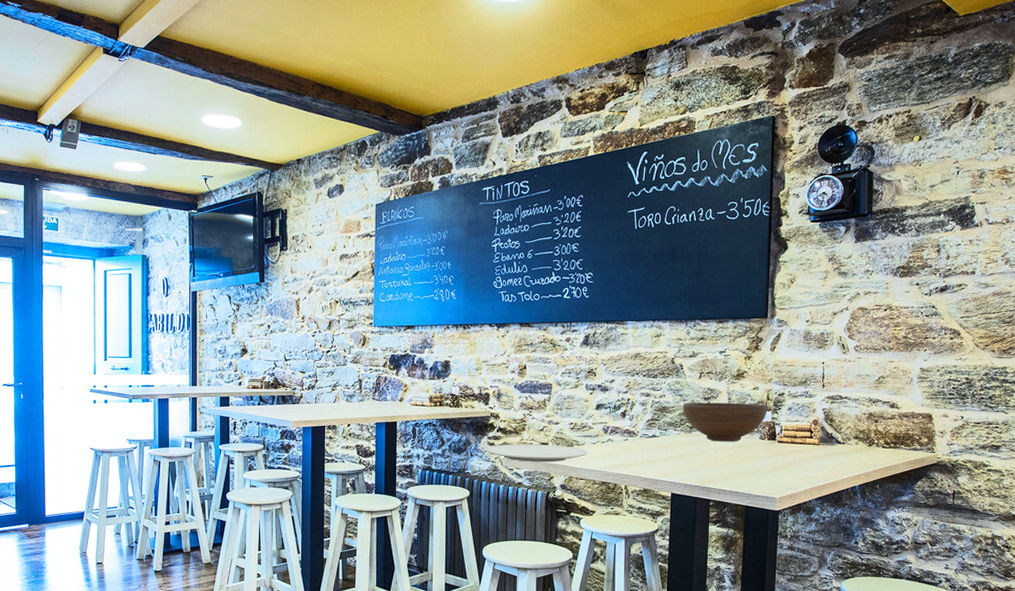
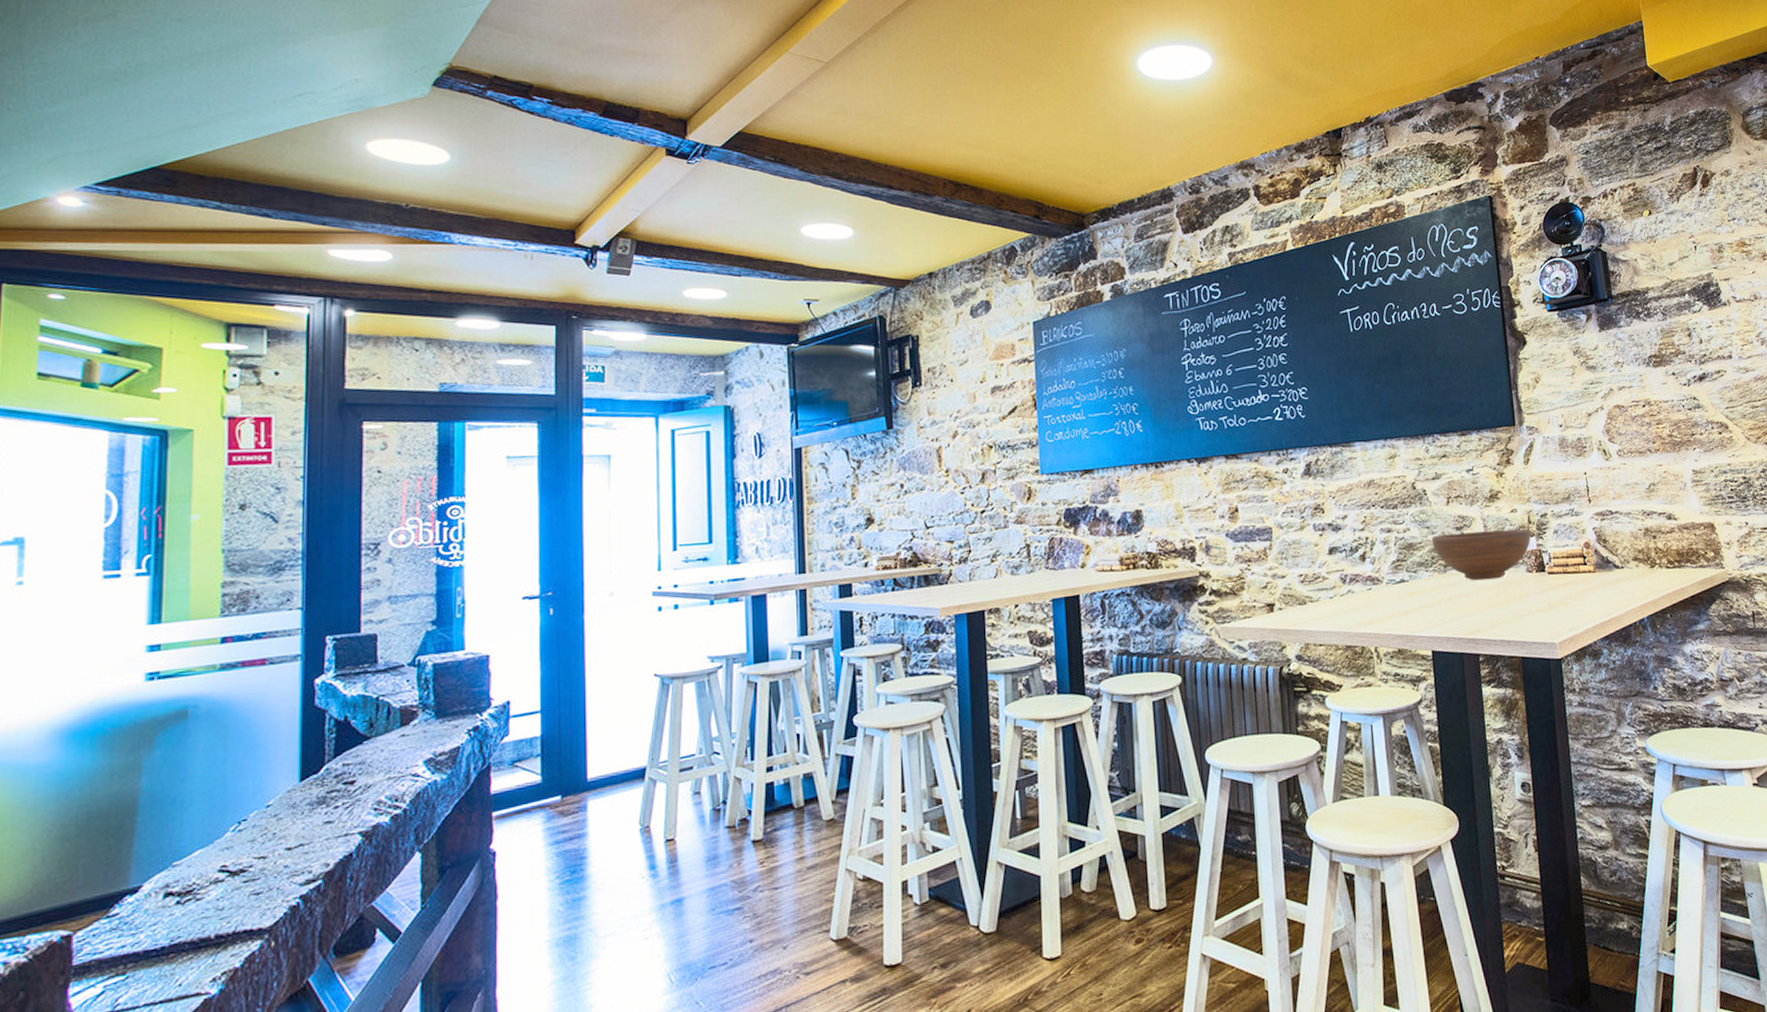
plate: present [485,444,588,462] -> none [1196,604,1326,630]

